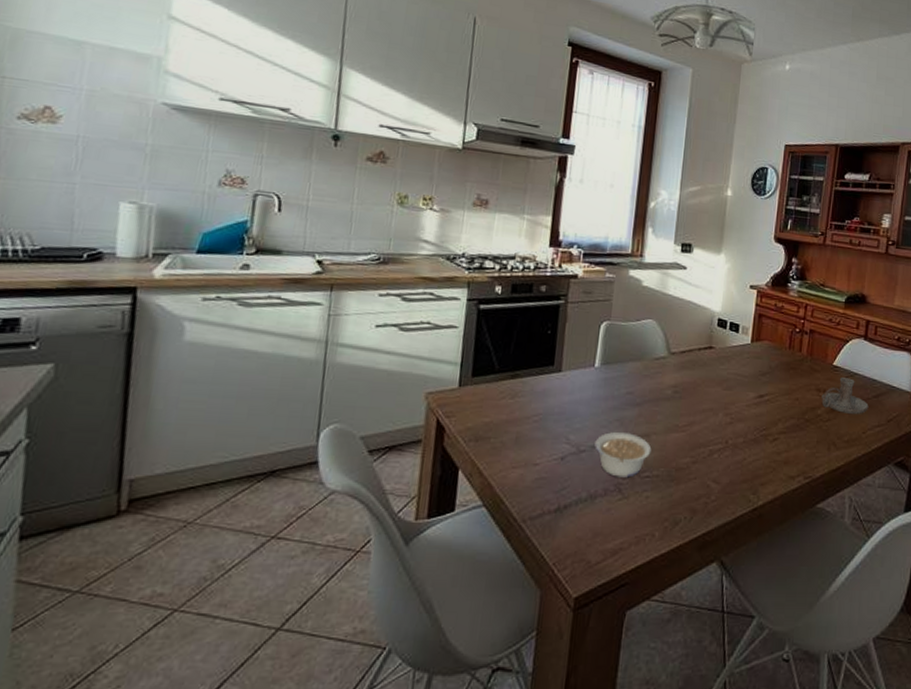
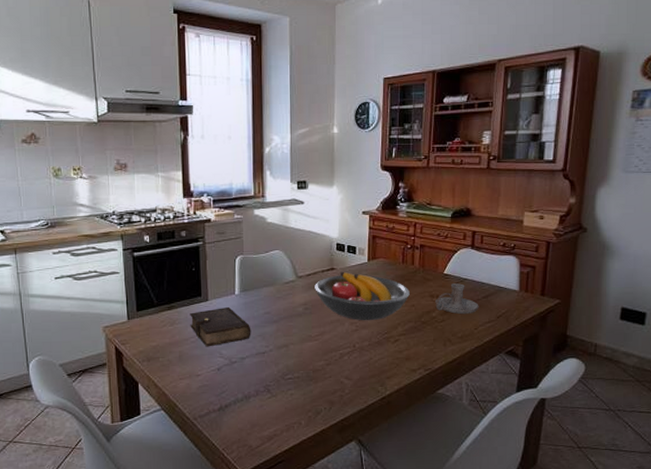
book: none [535,381,609,430] -> present [190,306,251,347]
legume: present [595,432,652,478] -> none [243,345,291,381]
fruit bowl: none [688,351,795,413] -> present [315,271,410,321]

